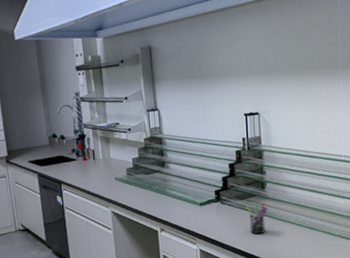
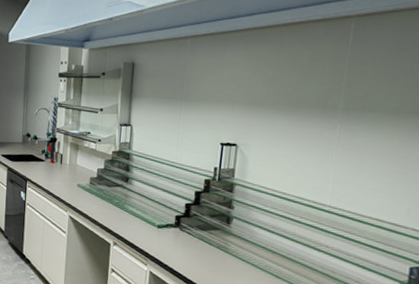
pen holder: present [246,203,268,235] -> none [206,238,230,270]

